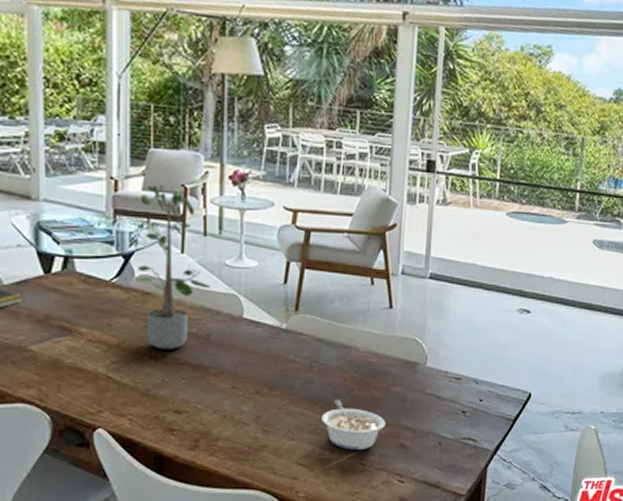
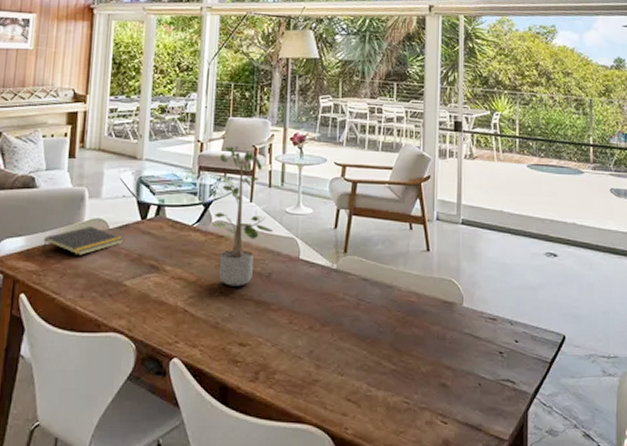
legume: present [321,399,385,450] -> none [368,336,427,388]

